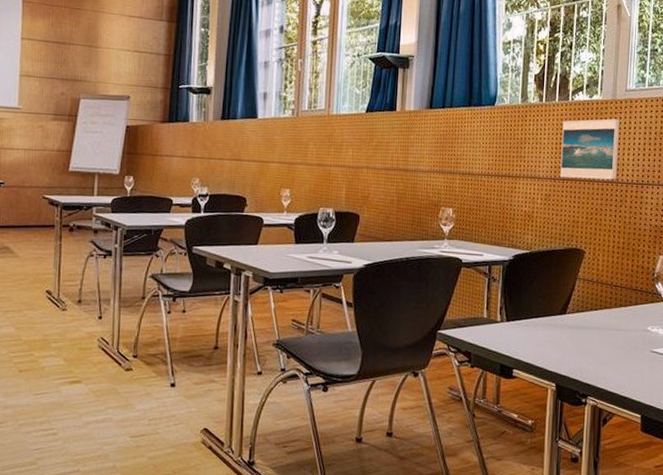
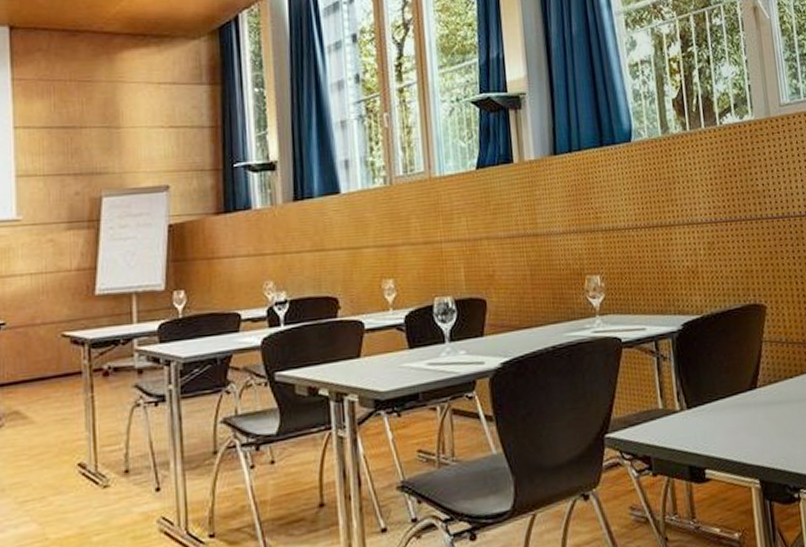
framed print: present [560,118,620,180] -> none [714,140,788,220]

